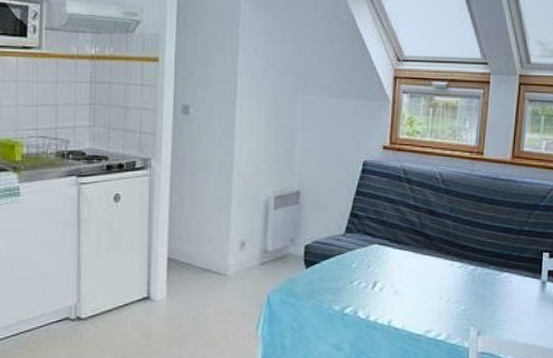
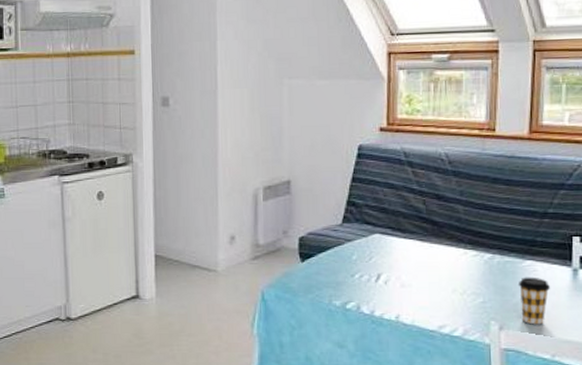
coffee cup: none [495,287,523,331] -> present [518,277,551,325]

